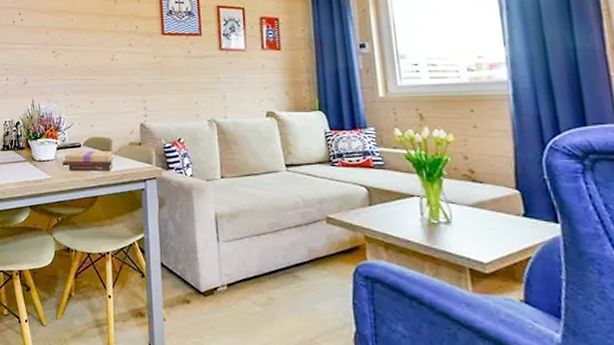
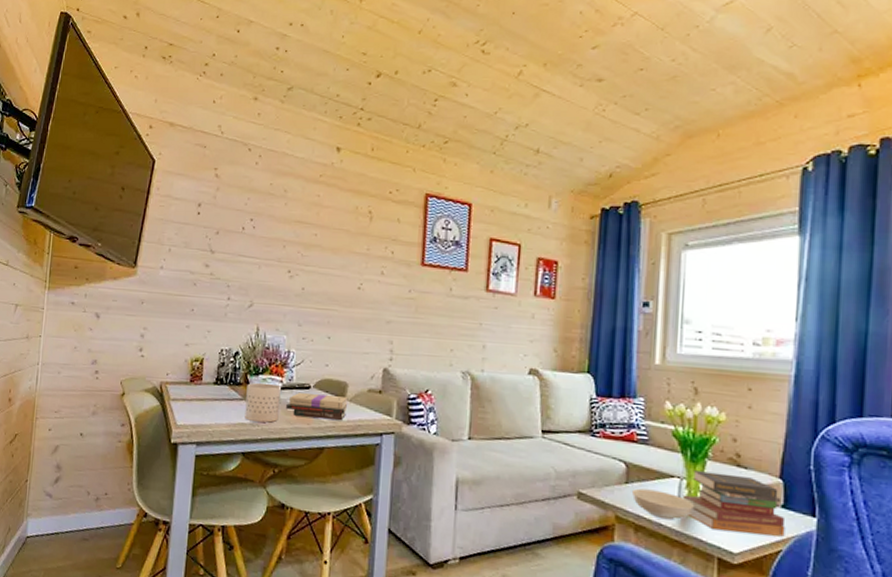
mug: none [29,145,57,179] -> present [244,382,281,423]
bowl: none [376,209,439,237] -> present [631,488,695,520]
books: none [424,189,532,244] -> present [682,470,785,537]

